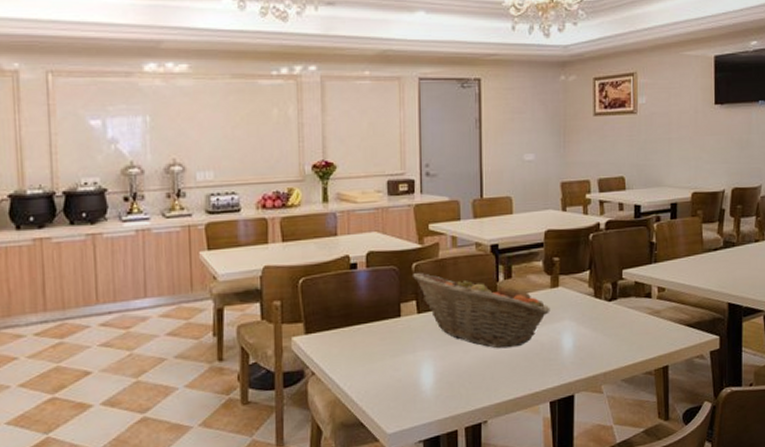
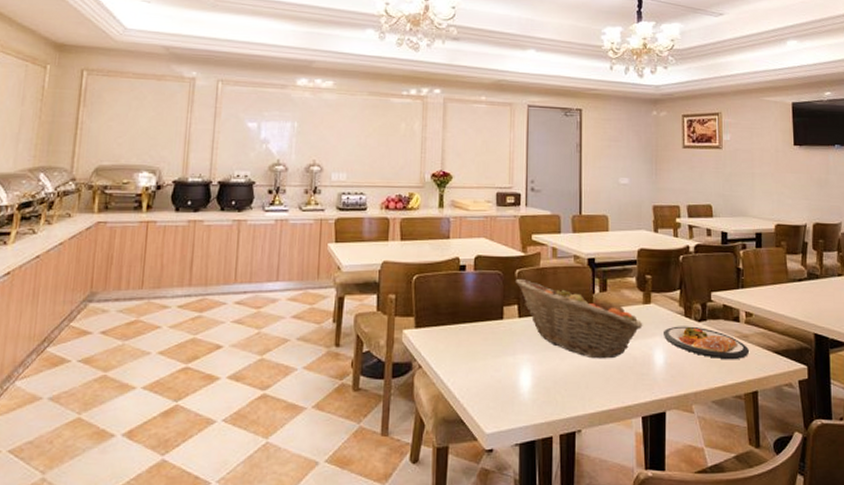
dish: none [571,306,660,337] -> present [662,326,749,359]

